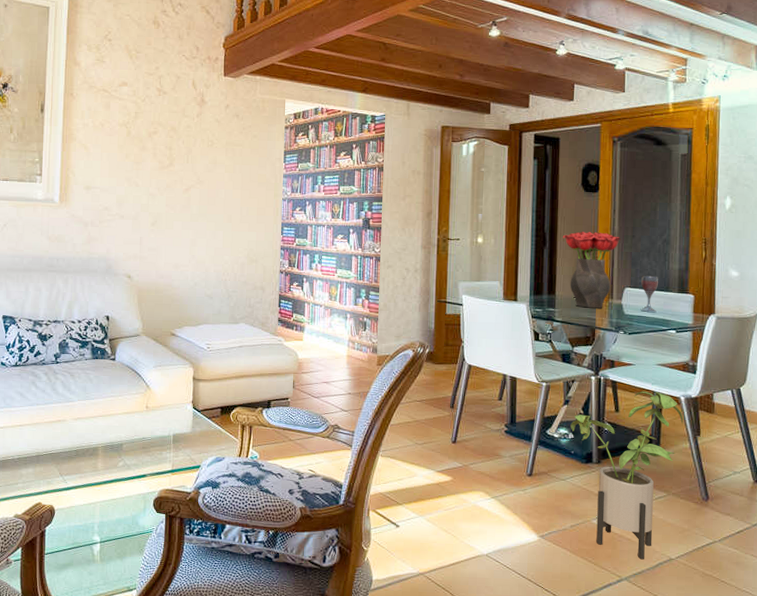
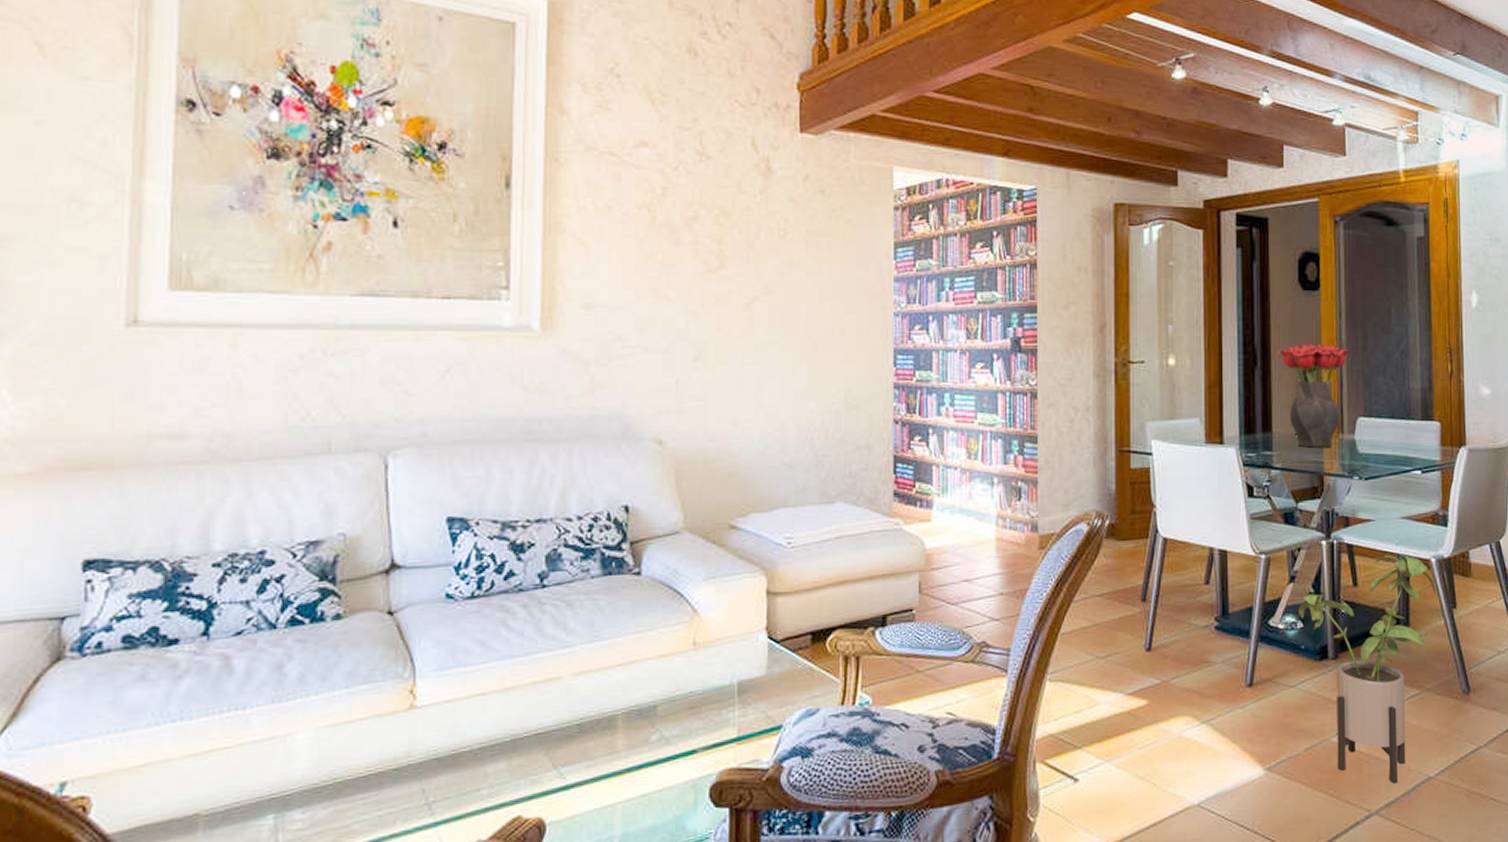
cup: present [640,275,658,312] -> none [1377,399,1397,448]

